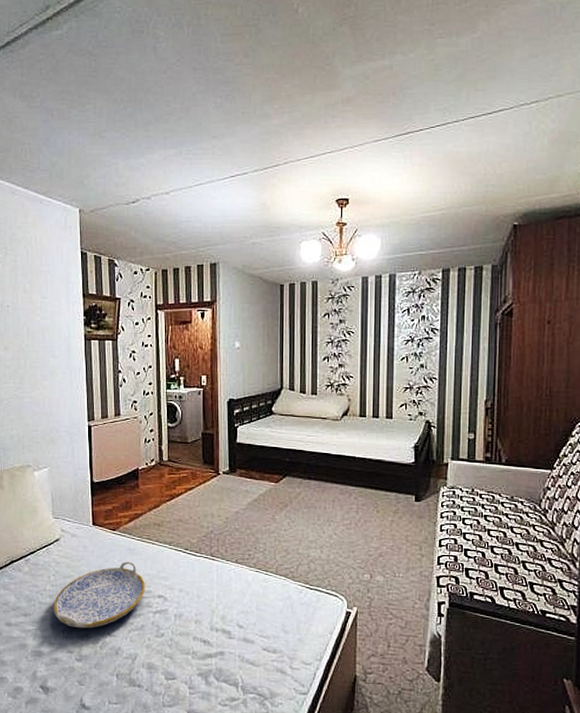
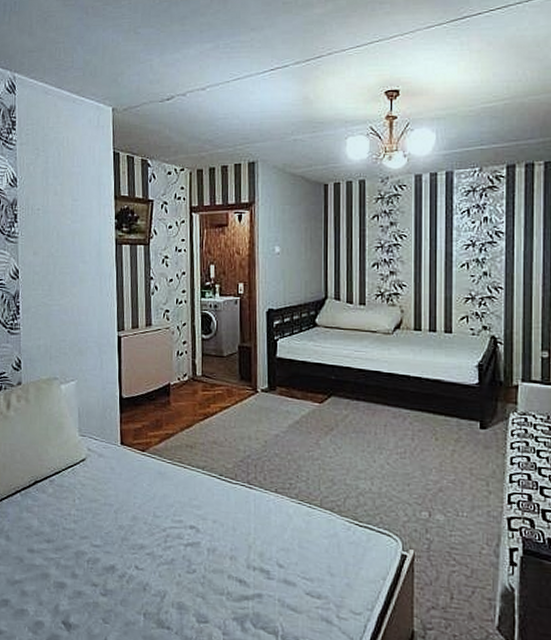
serving tray: present [53,561,145,628] -> none [77,486,176,560]

